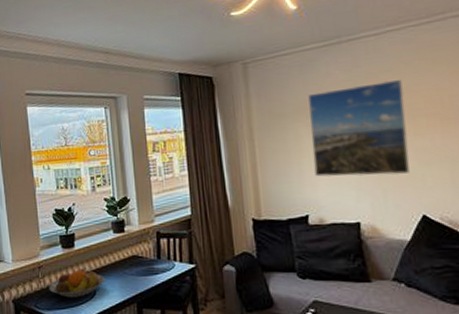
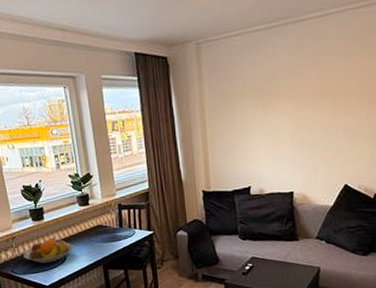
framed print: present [308,79,410,177] -> none [255,61,339,153]

